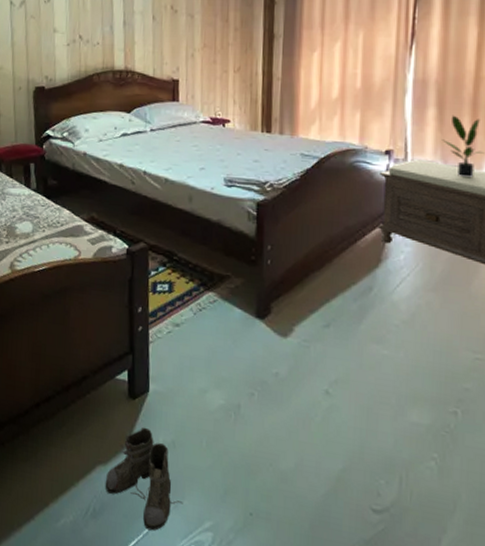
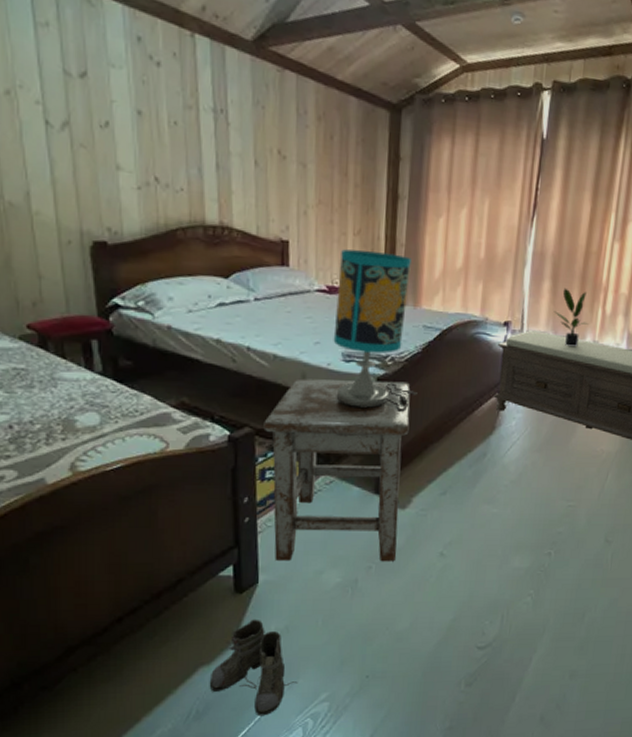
stool: none [156,200,290,392] -> present [263,378,411,562]
table lamp: none [216,85,297,236] -> present [333,249,418,410]

